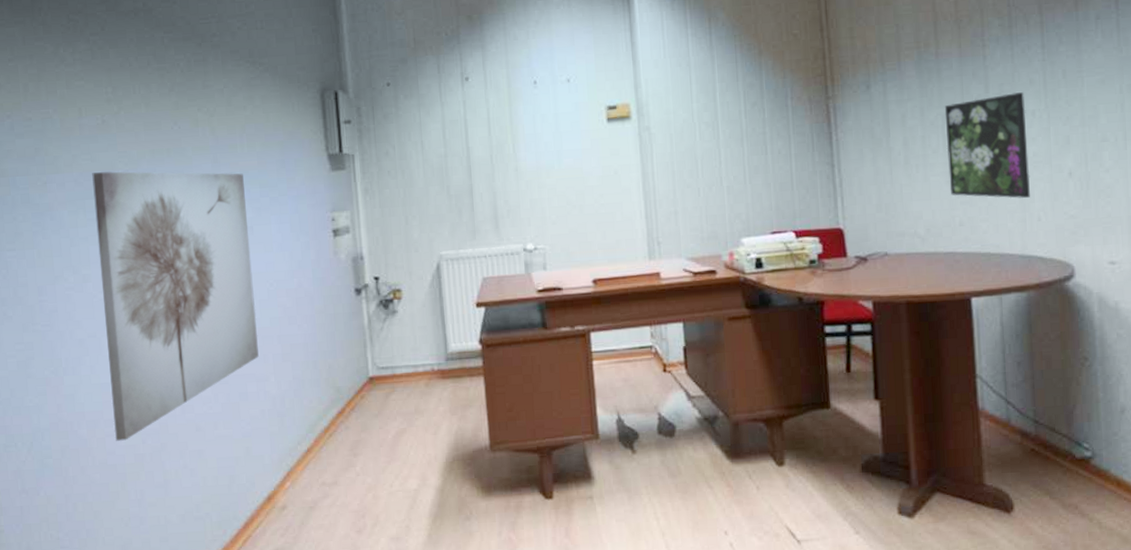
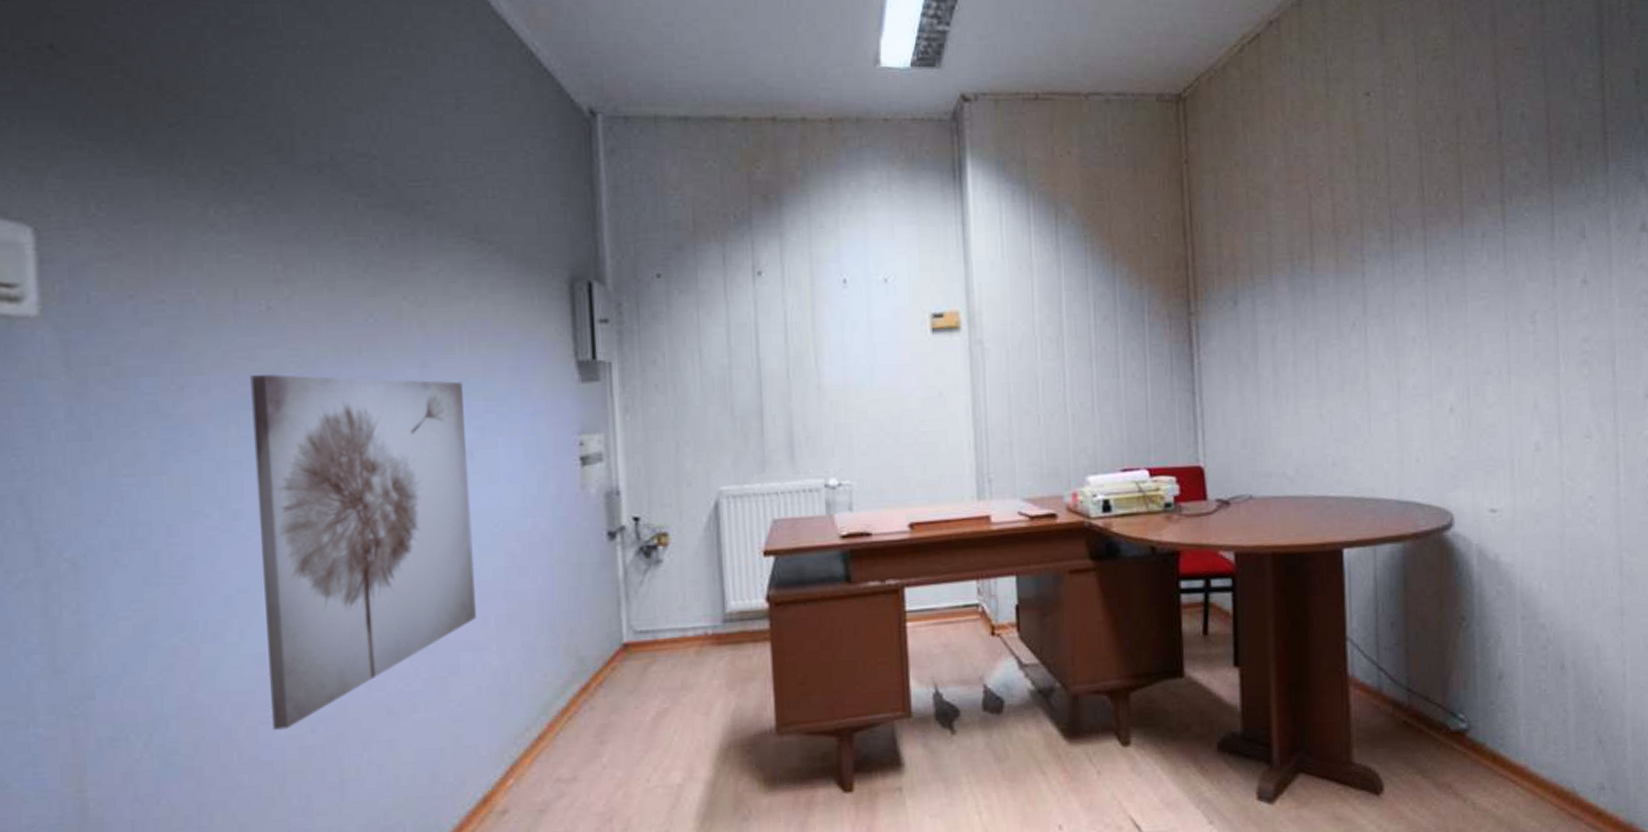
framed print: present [944,92,1030,199] -> none [1319,316,1409,436]

